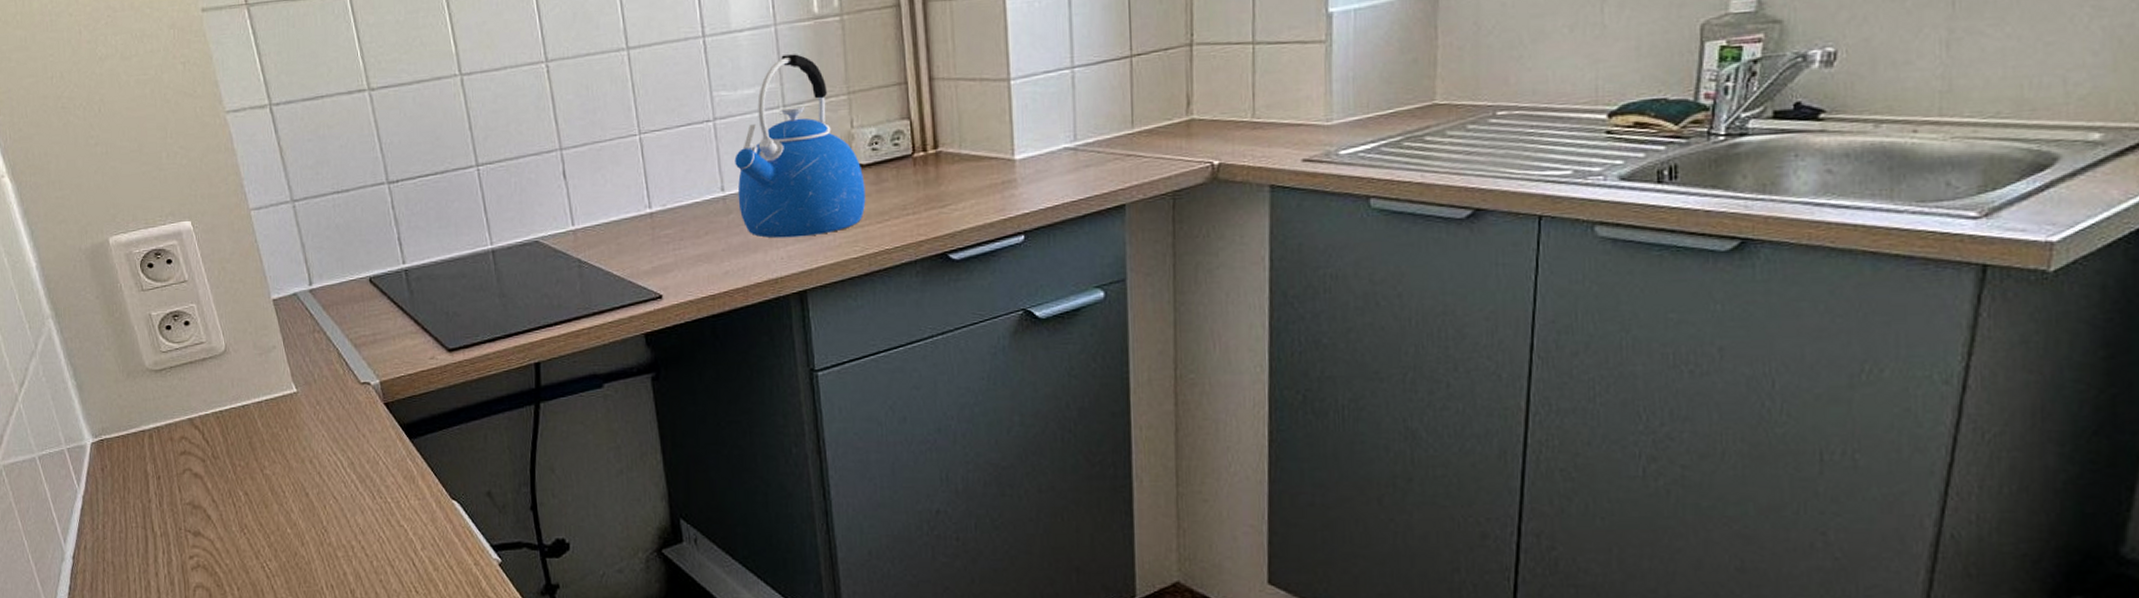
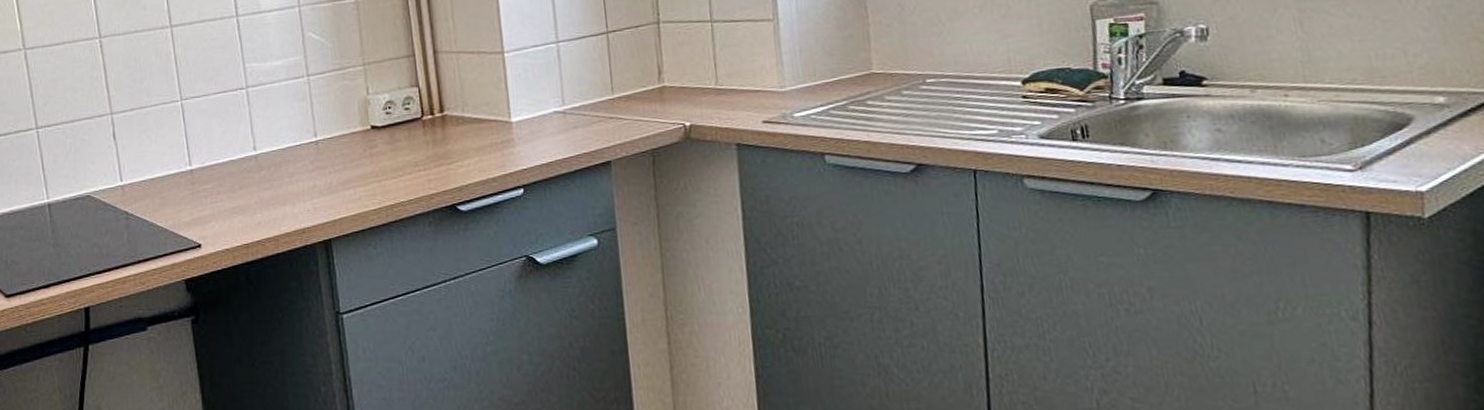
kettle: present [734,54,866,238] -> none [265,31,382,192]

